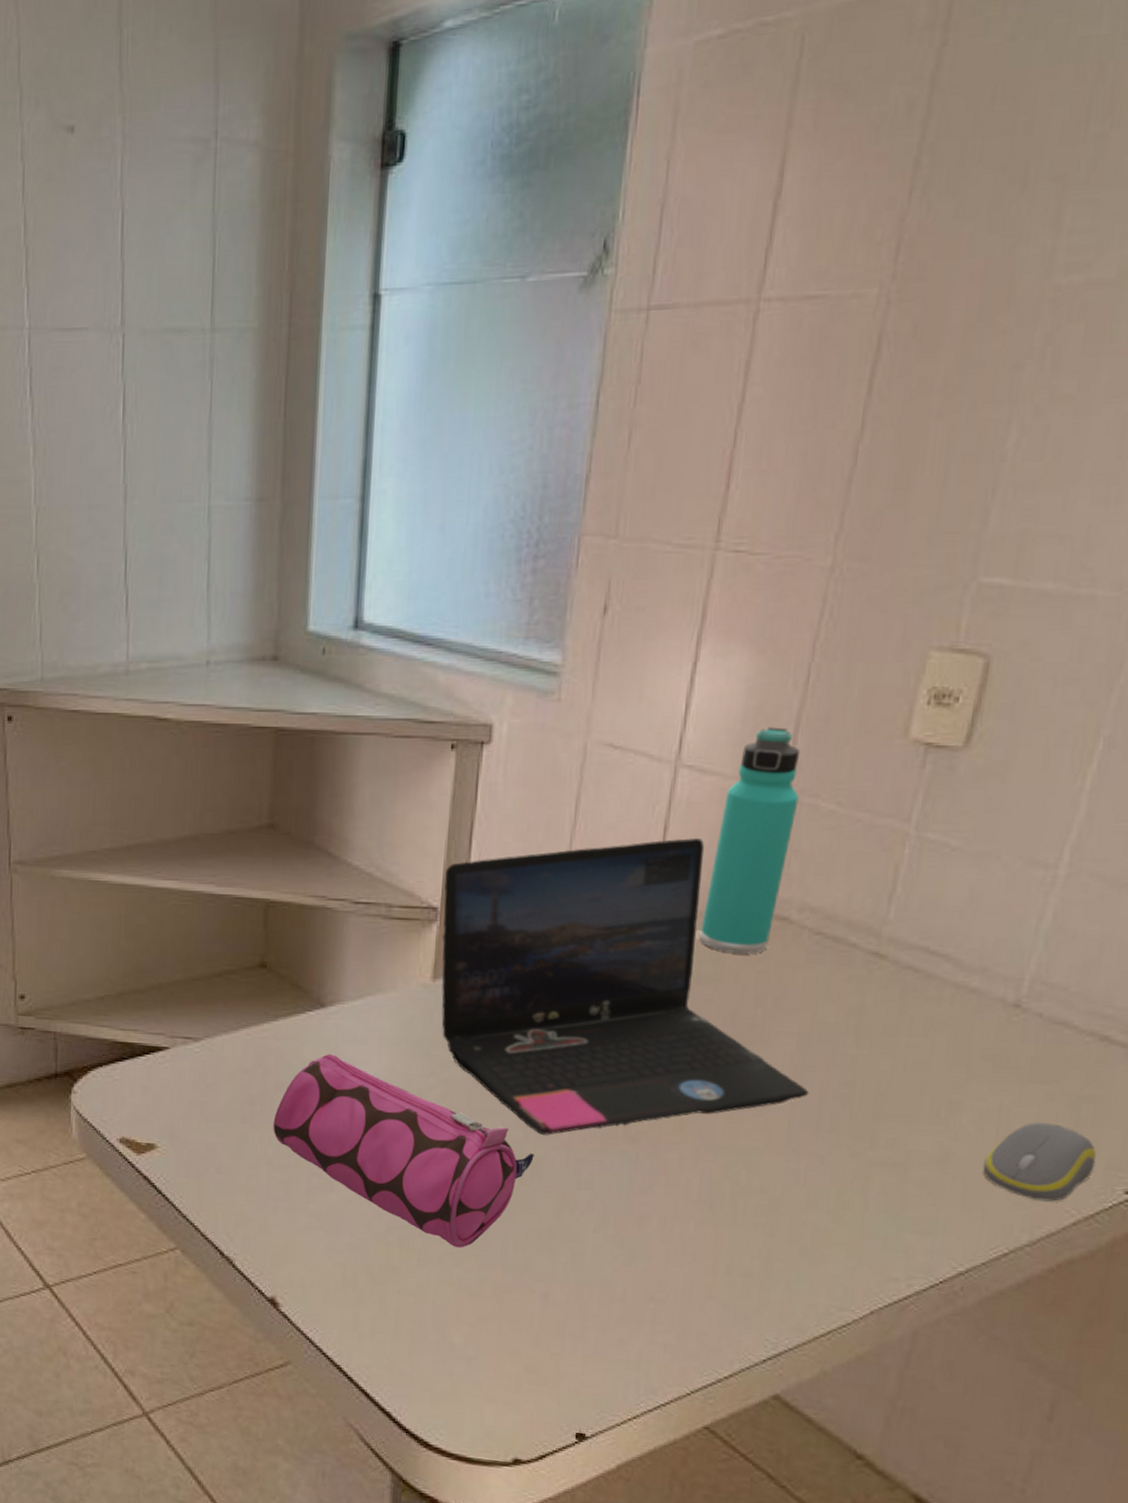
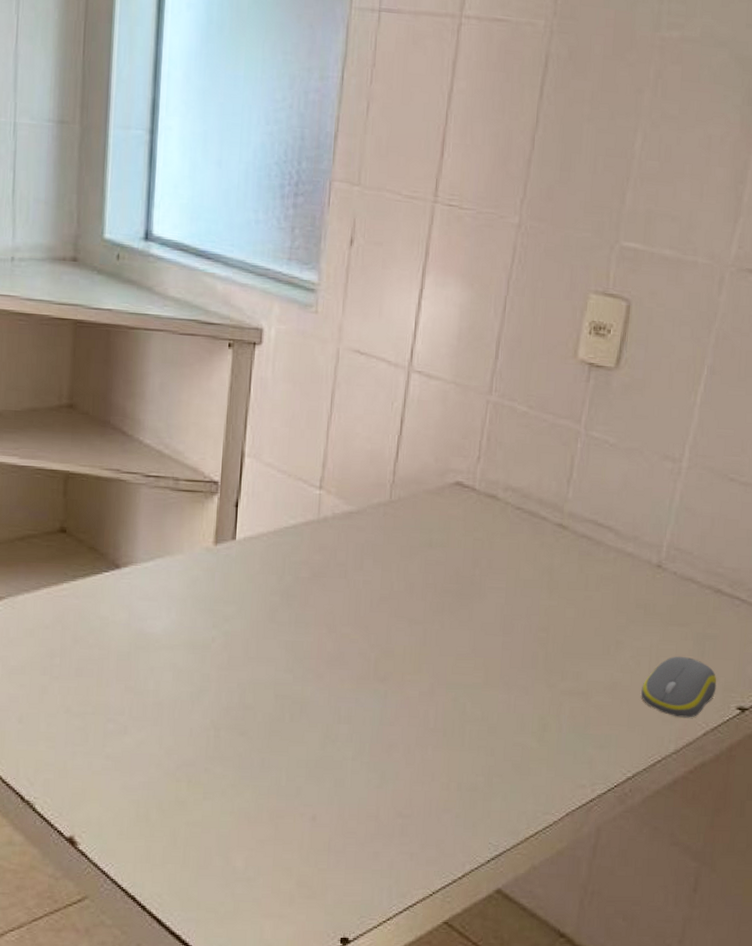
pencil case: present [273,1054,534,1248] -> none [72,610,302,781]
laptop: present [441,838,809,1135] -> none [222,429,516,678]
thermos bottle: present [699,727,801,954] -> none [430,344,501,524]

